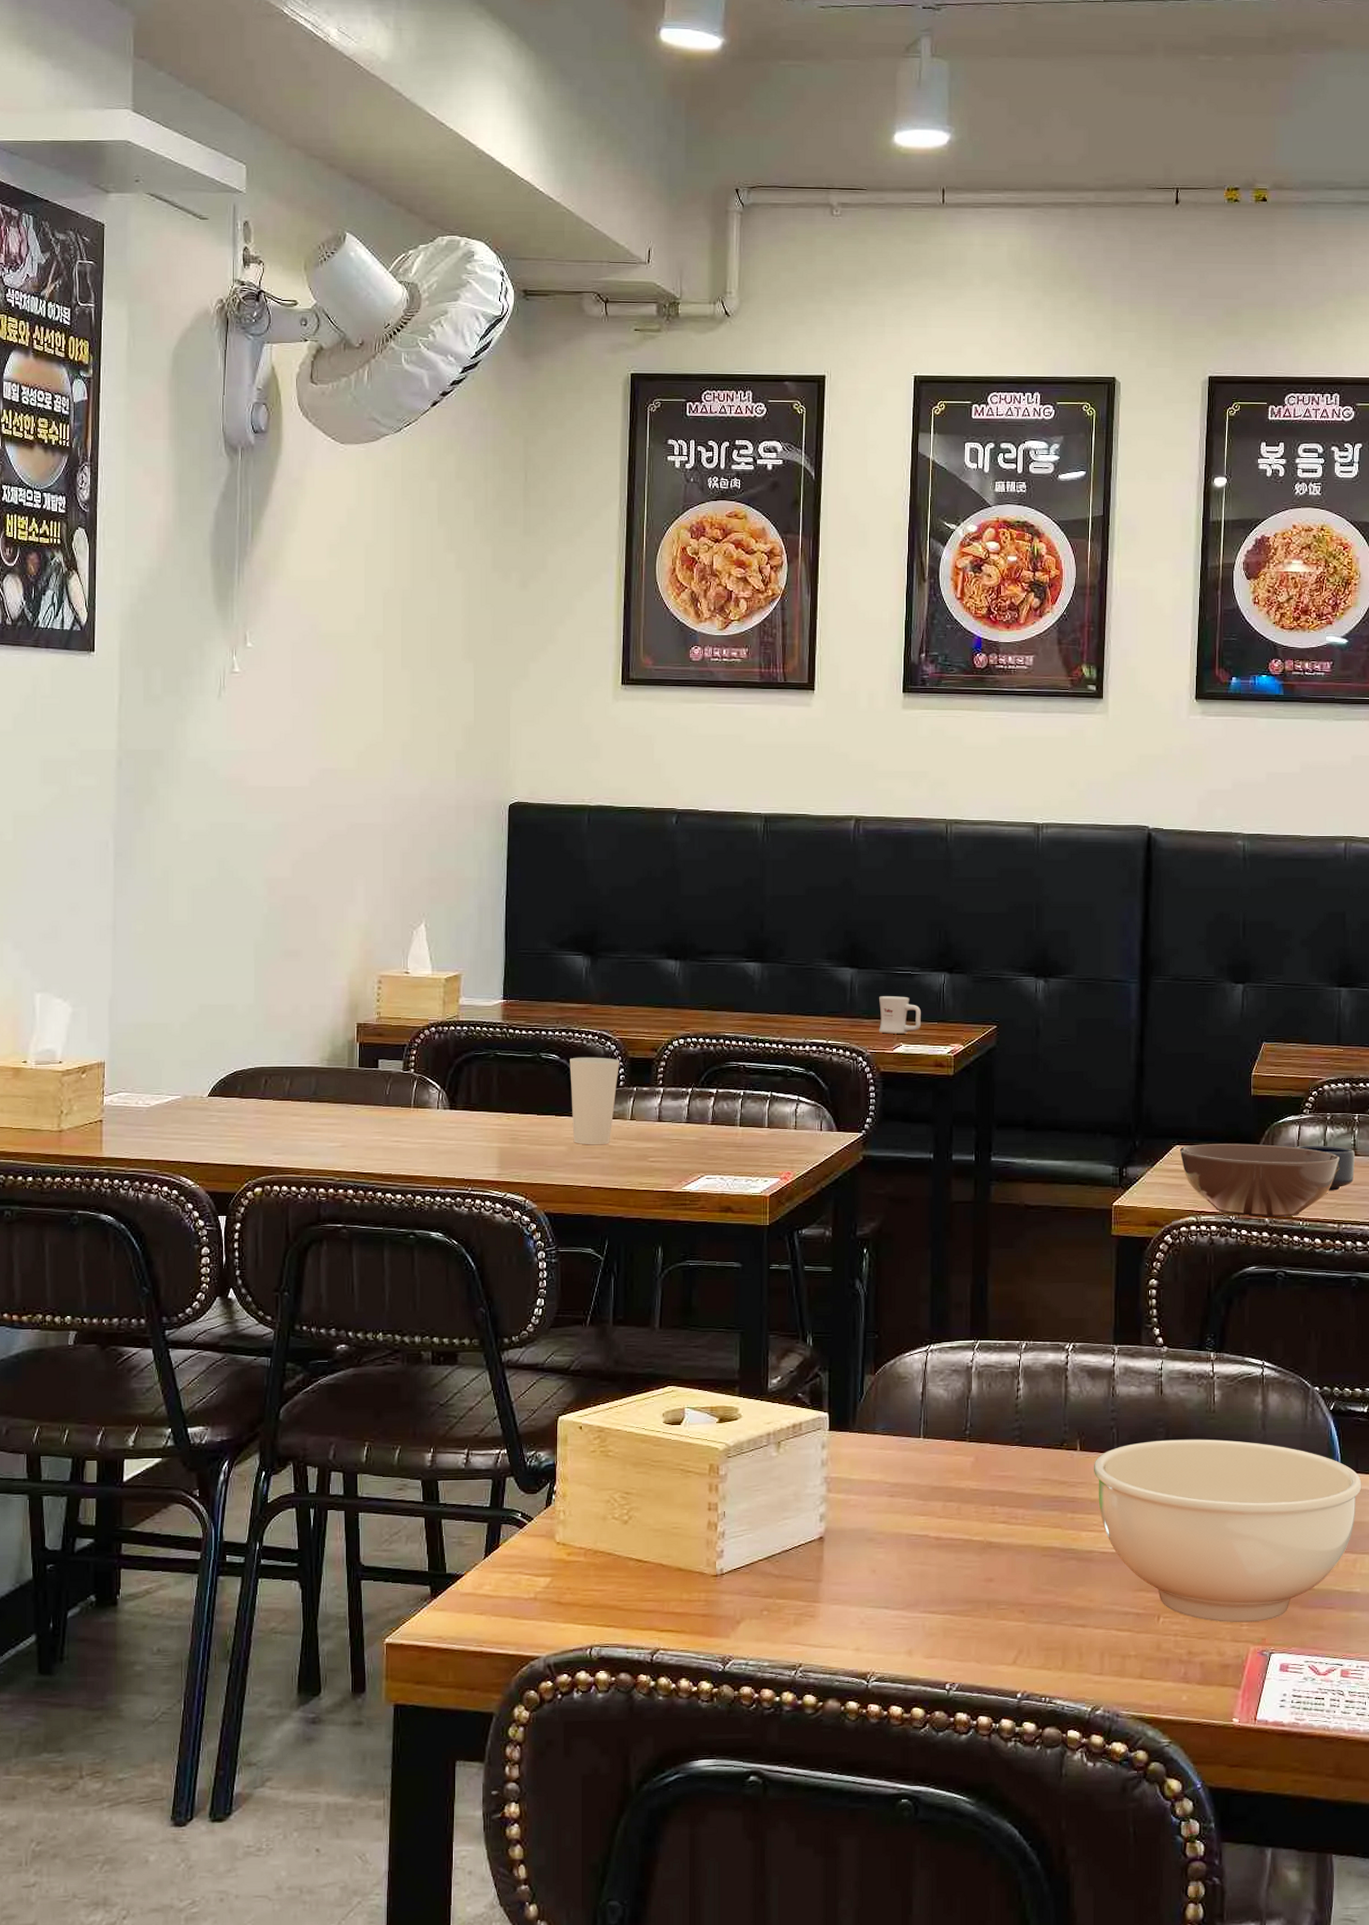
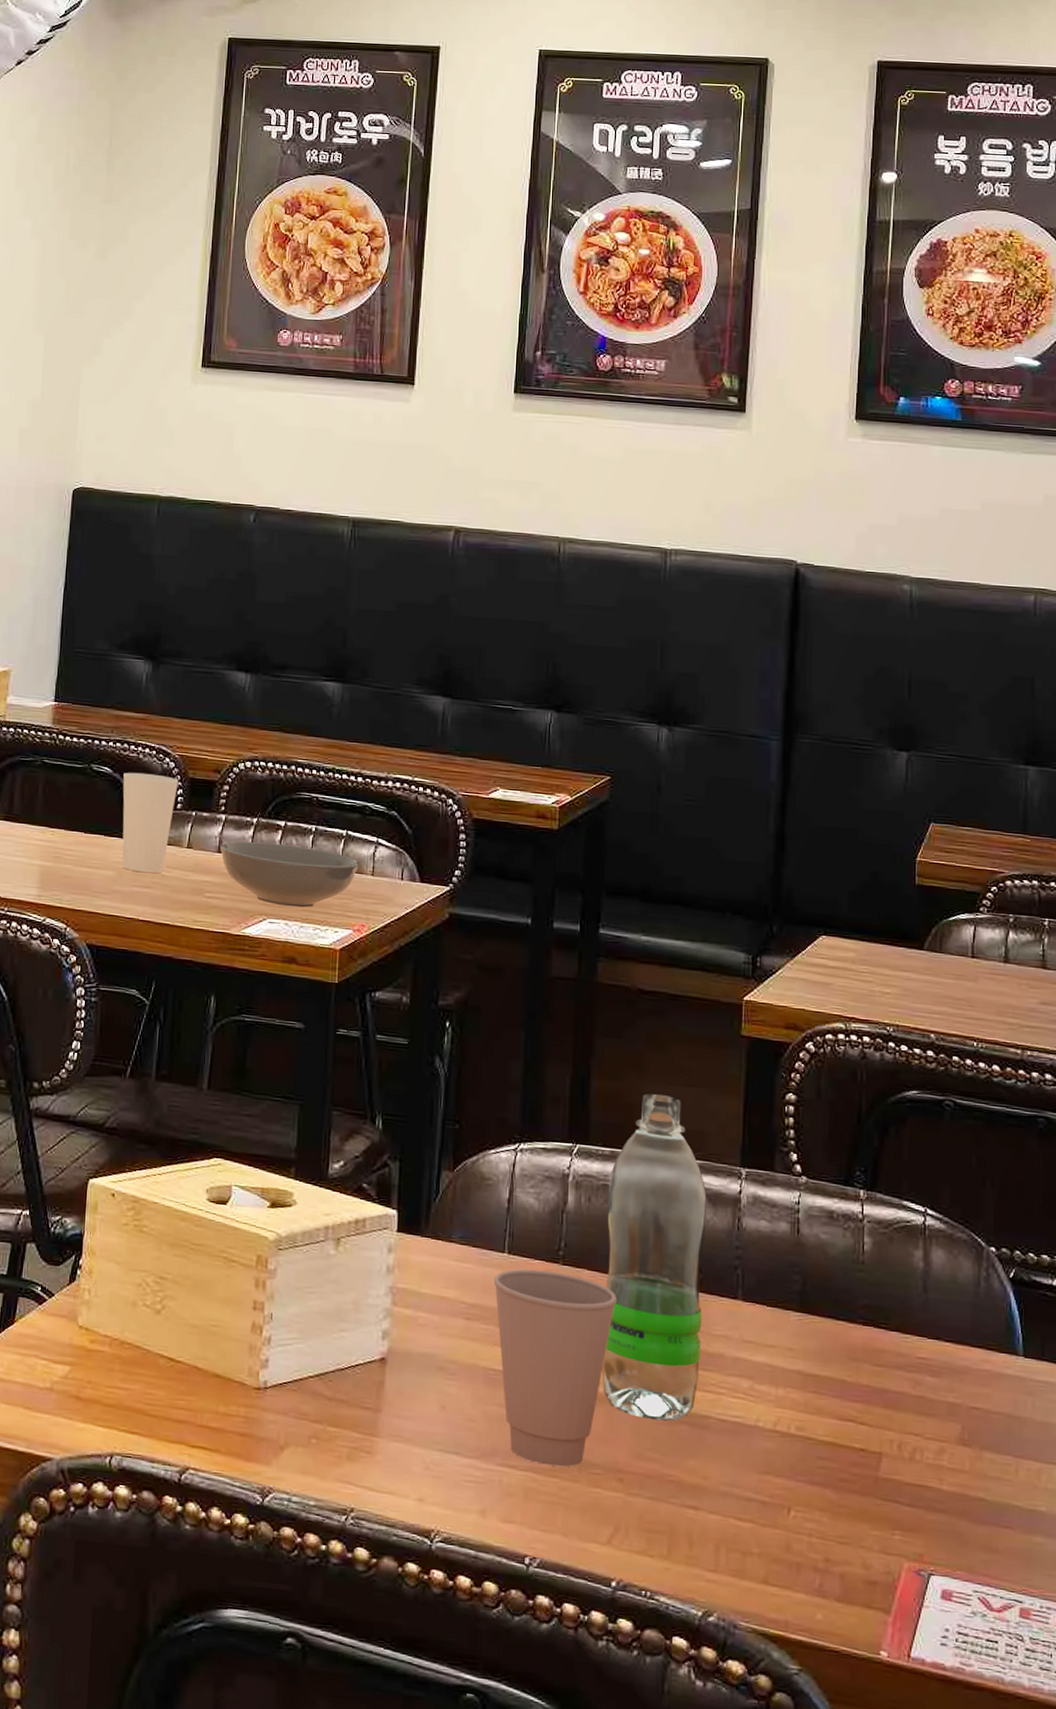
bowl: none [659,1108,783,1163] -> present [220,841,359,908]
mug: present [878,996,921,1034] -> none [472,732,523,777]
cup: none [912,1448,1015,1608] -> present [493,1269,617,1467]
bottle: none [1004,1291,1086,1559] -> present [601,1093,707,1421]
soup bowl: present [1094,1439,1362,1623] -> none [713,1289,1049,1532]
bowl: present [1179,1143,1340,1218] -> none [826,936,1025,1035]
mug: present [1295,1145,1355,1191] -> none [969,950,1043,1009]

